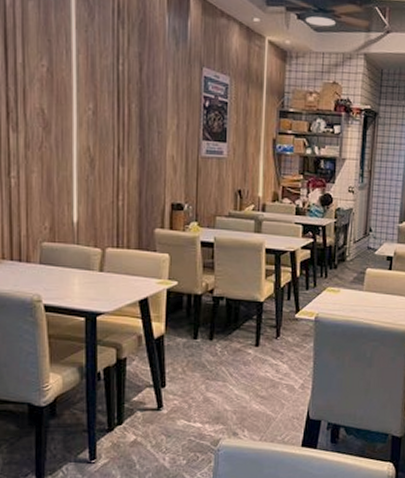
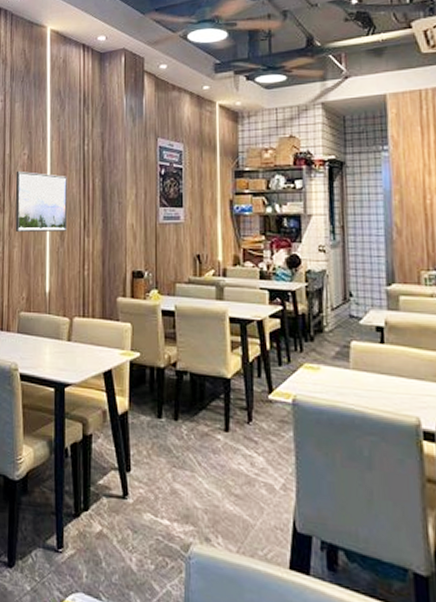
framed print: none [32,84,99,159] -> present [15,170,68,232]

